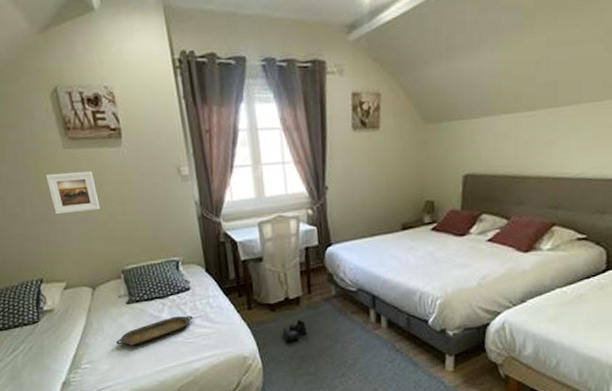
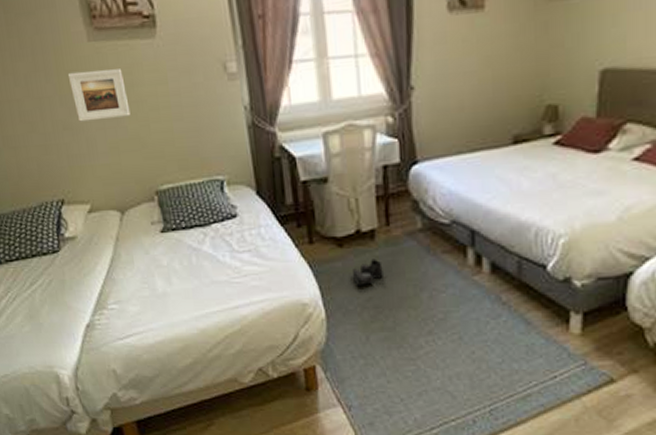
serving tray: present [116,315,193,346] -> none [148,249,240,284]

